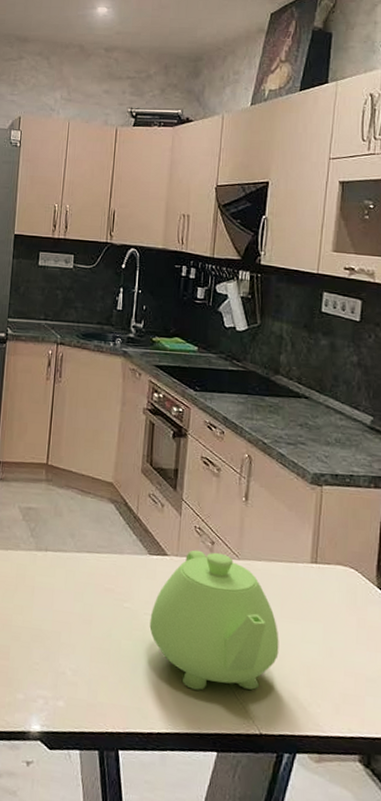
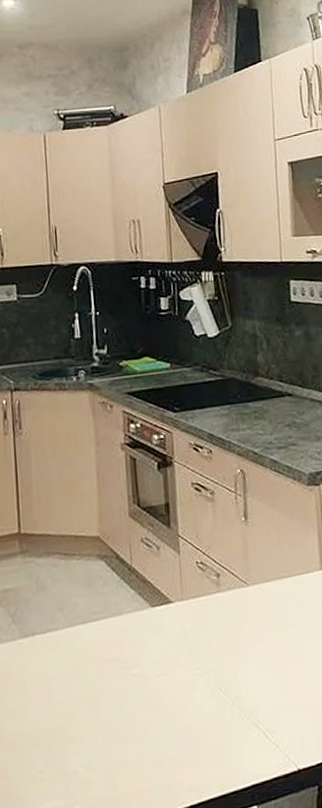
teapot: present [149,550,279,690] -> none [163,584,304,745]

